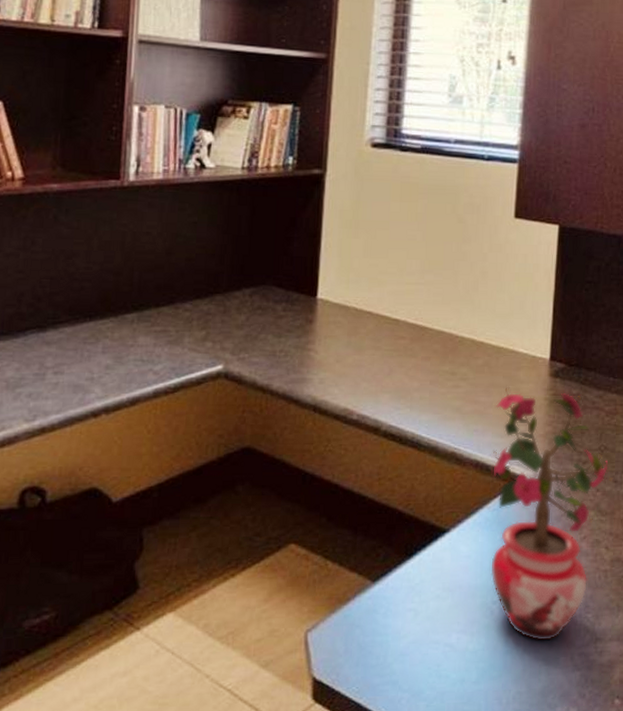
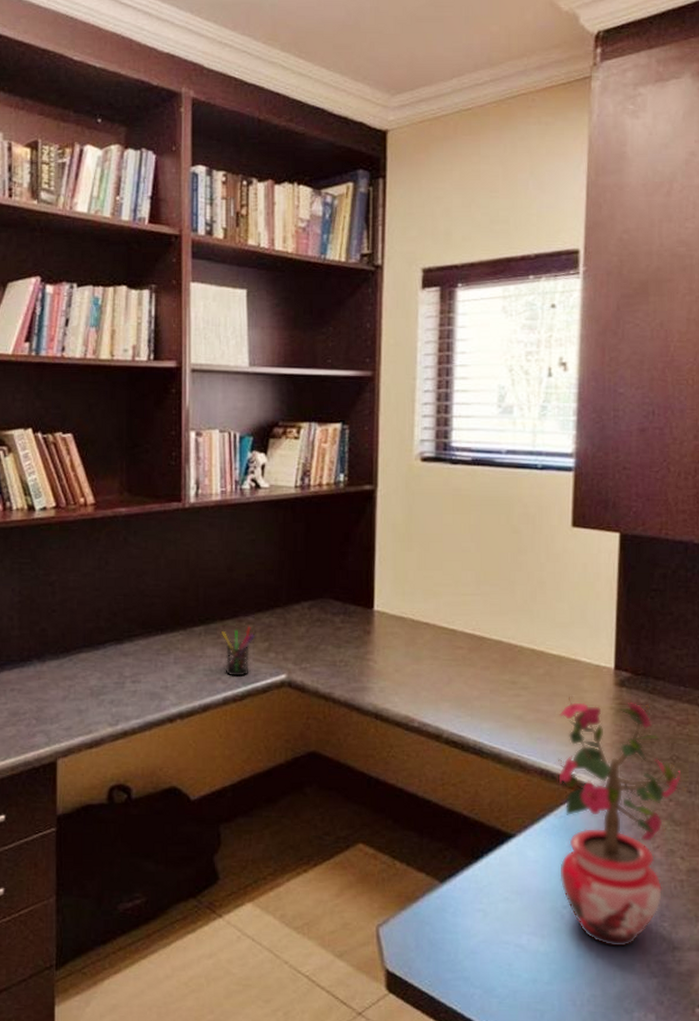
pen holder: none [156,313,192,367] -> present [222,626,256,676]

